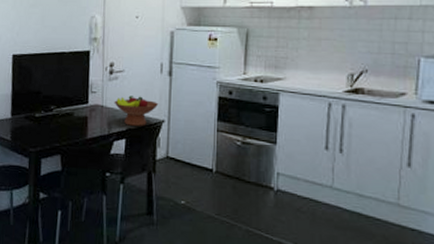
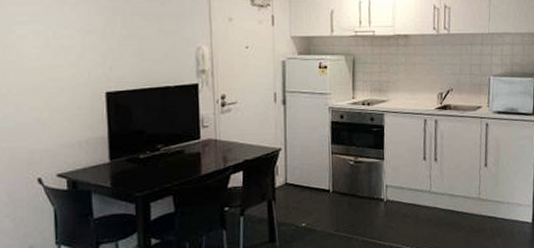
fruit bowl: present [114,95,159,126] -> none [228,126,275,157]

